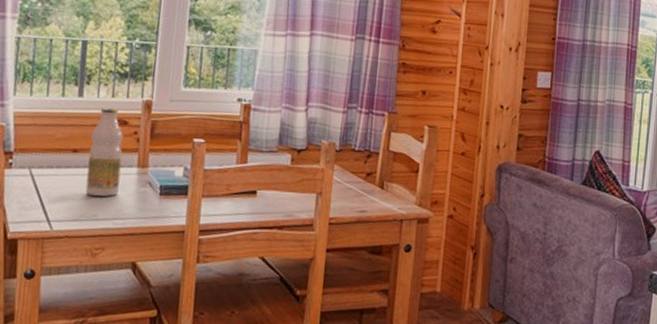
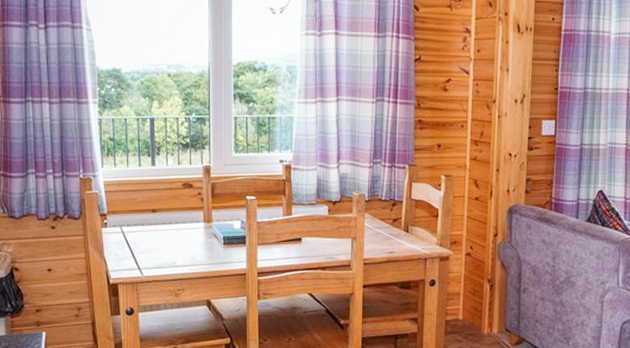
bottle: present [85,108,124,197] -> none [164,174,191,247]

